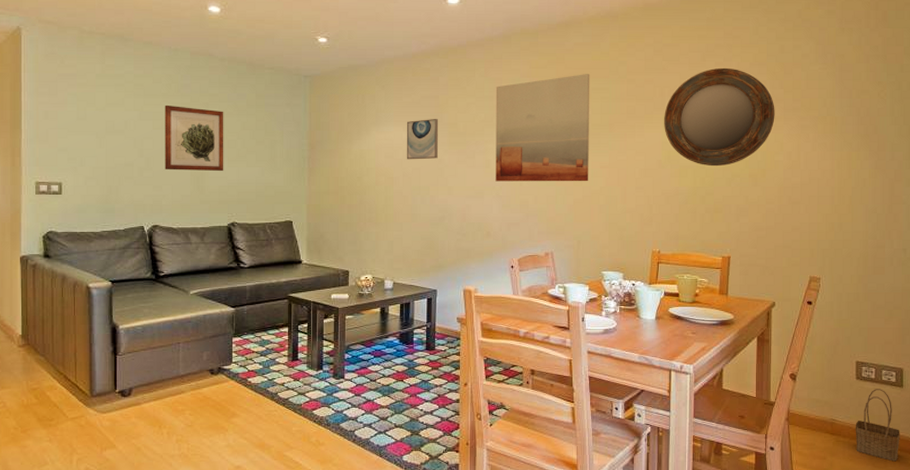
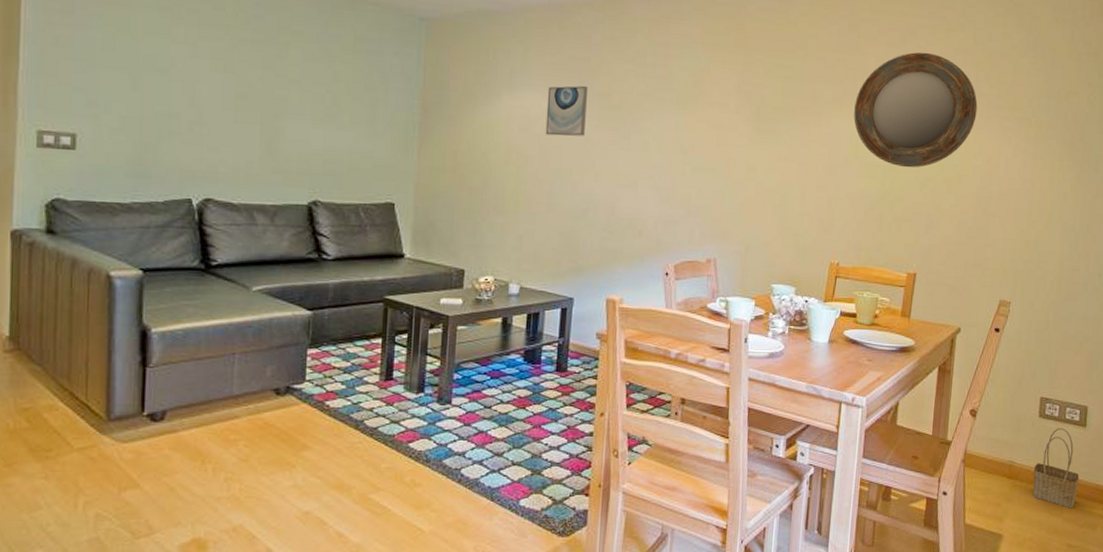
wall art: present [164,104,224,172] -> none [224,40,310,134]
wall art: present [495,74,590,182] -> none [653,45,774,177]

